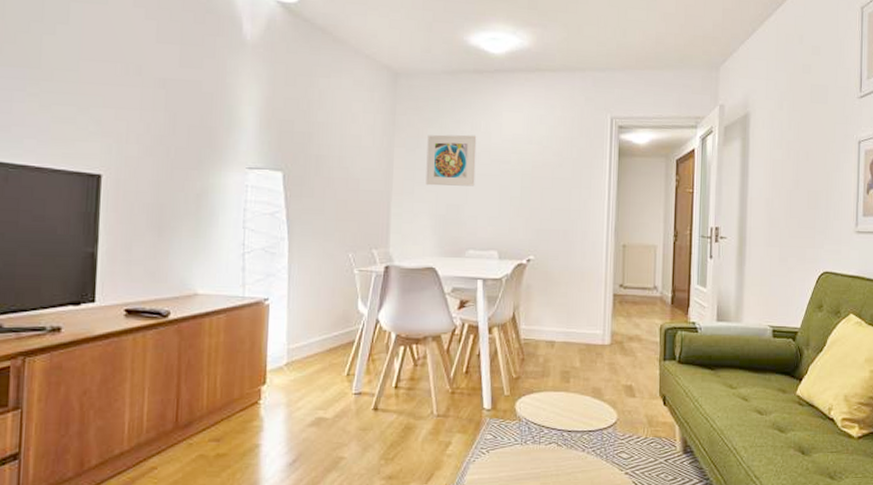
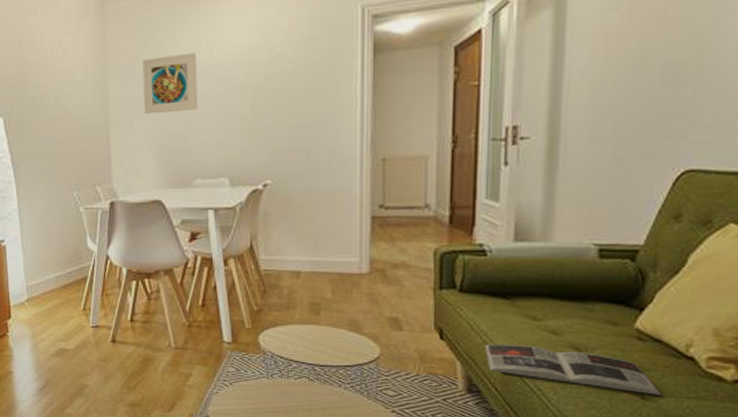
magazine: none [696,409,815,451] -> present [484,344,662,396]

